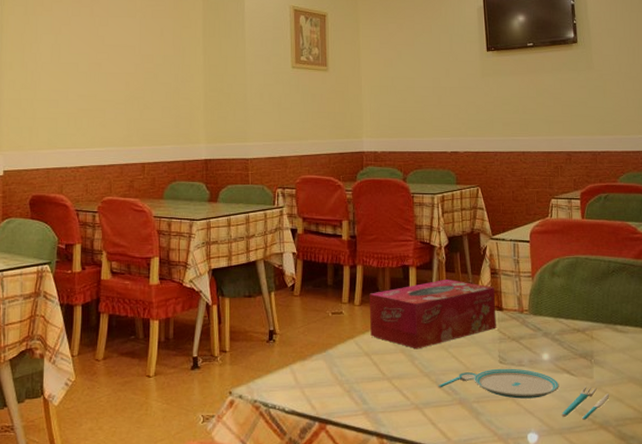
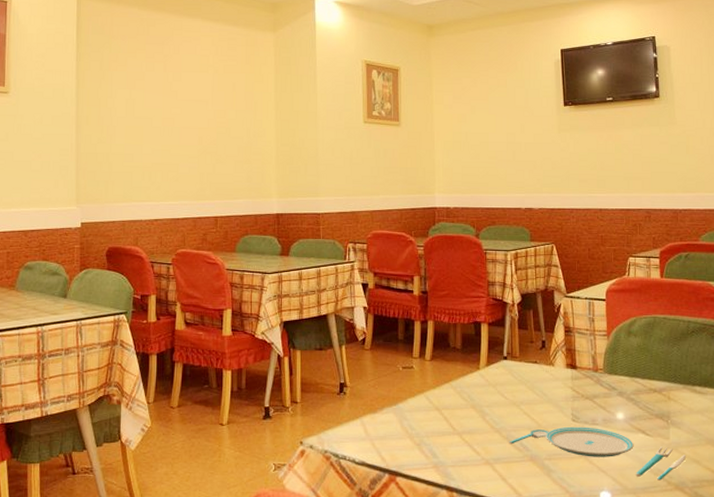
tissue box: present [369,279,496,349] -> none [440,336,570,405]

